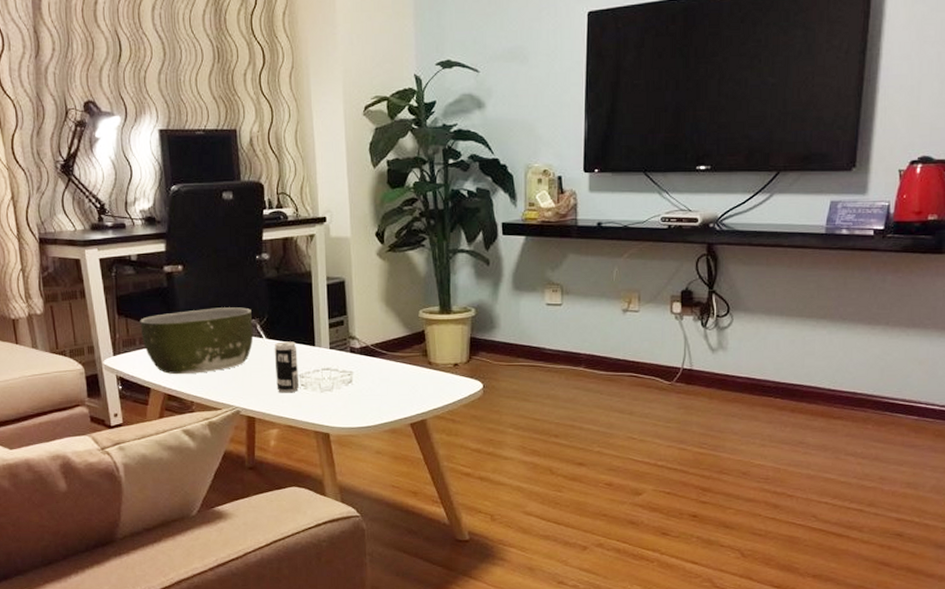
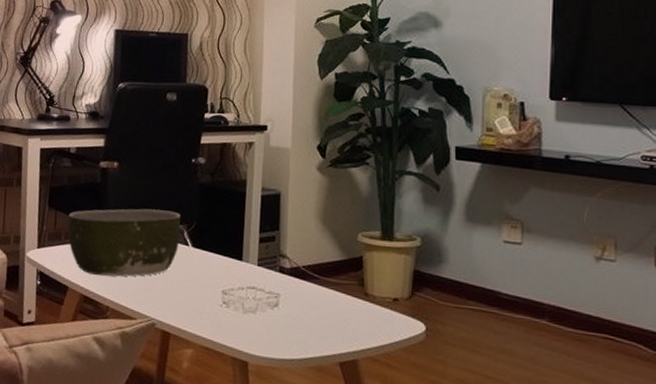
beverage can: present [274,341,299,393] -> none [197,252,223,310]

